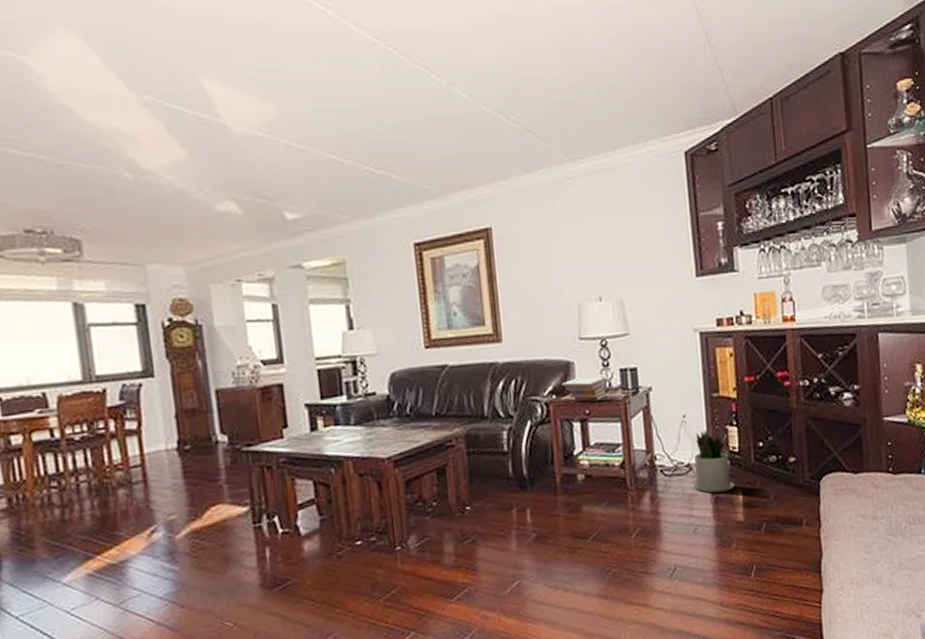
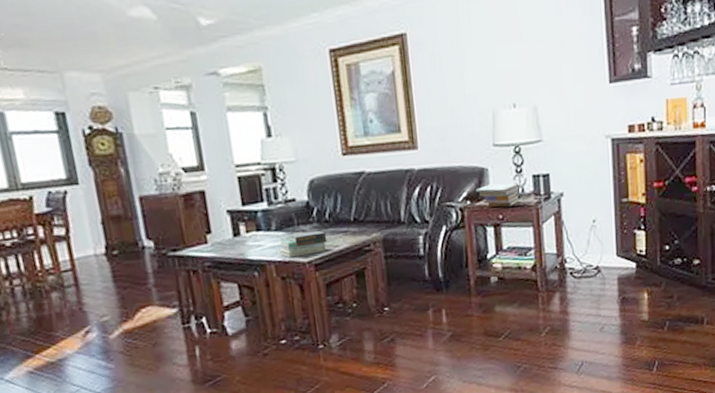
books: none [357,425,408,454] -> present [279,230,327,258]
planter: present [693,430,735,493] -> none [601,234,641,294]

